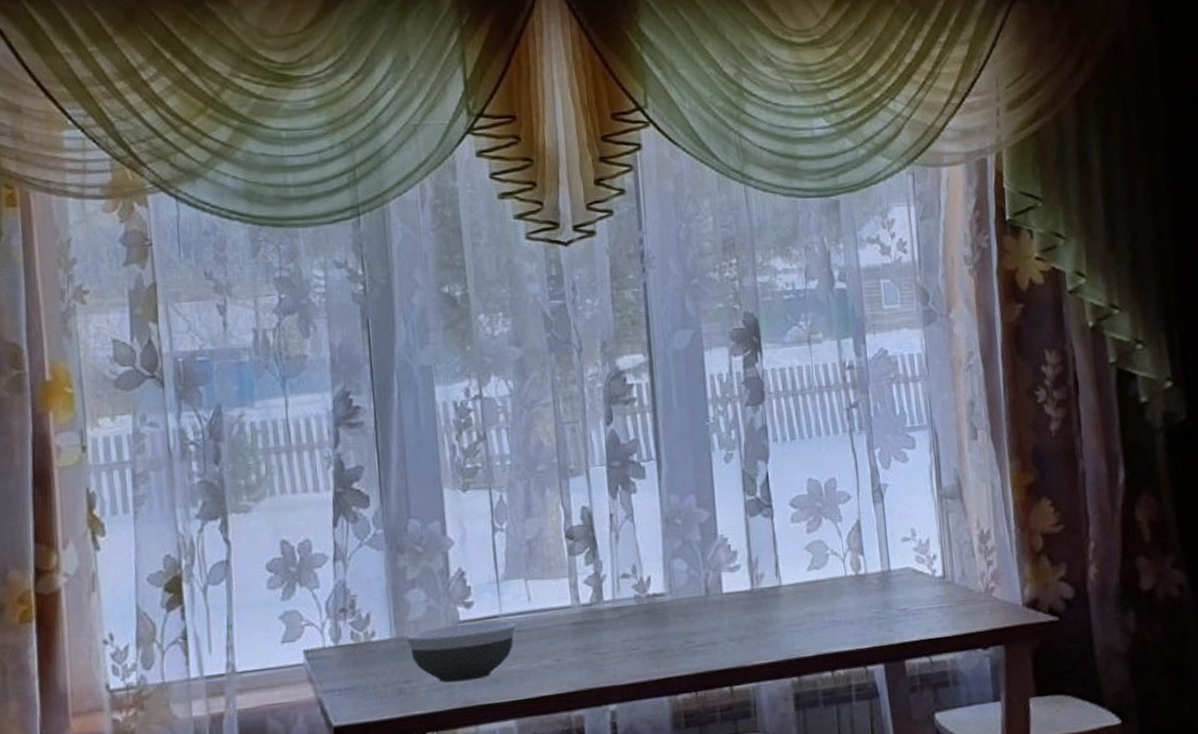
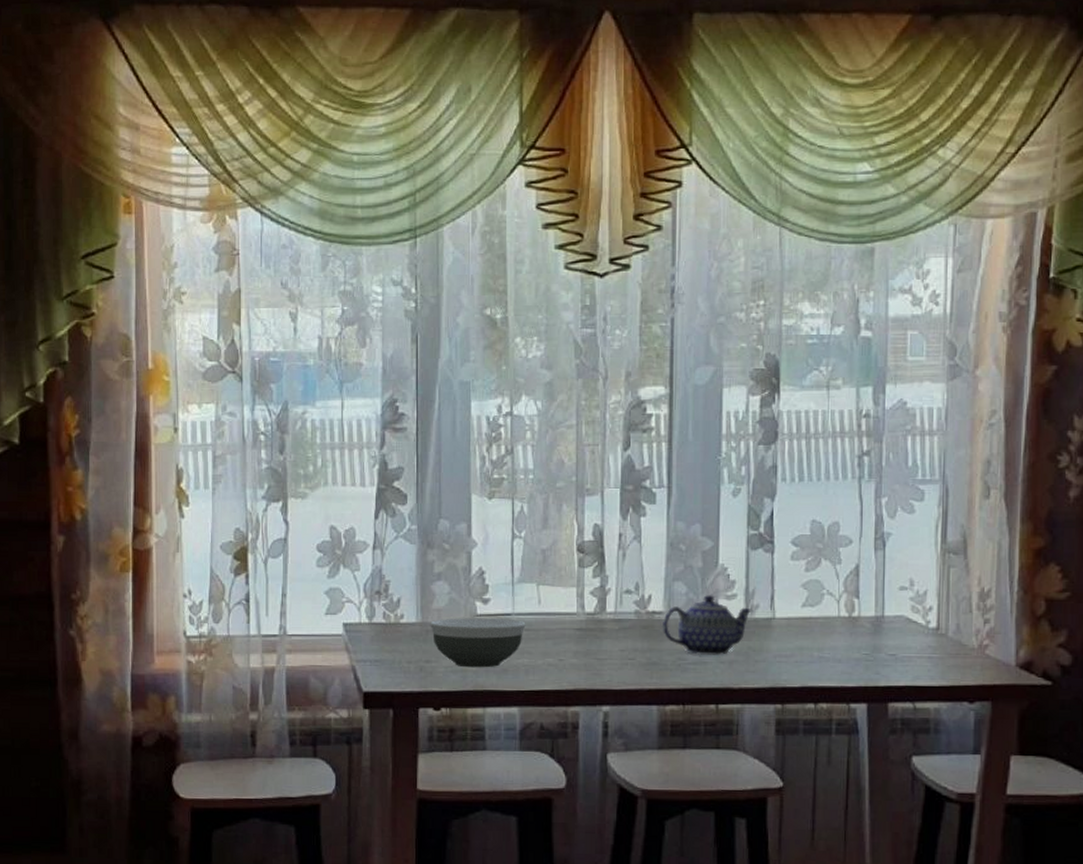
teapot: none [664,568,758,636] -> present [661,594,753,655]

